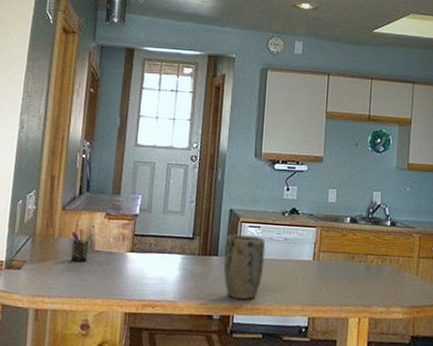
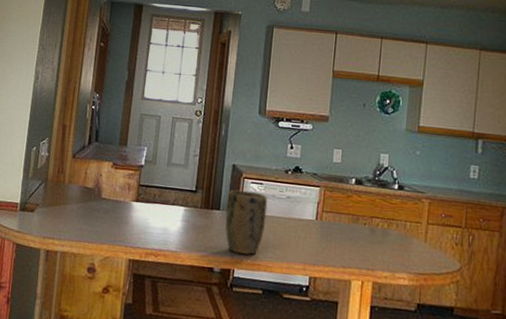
pen holder: present [71,228,94,262] -> none [80,176,102,209]

